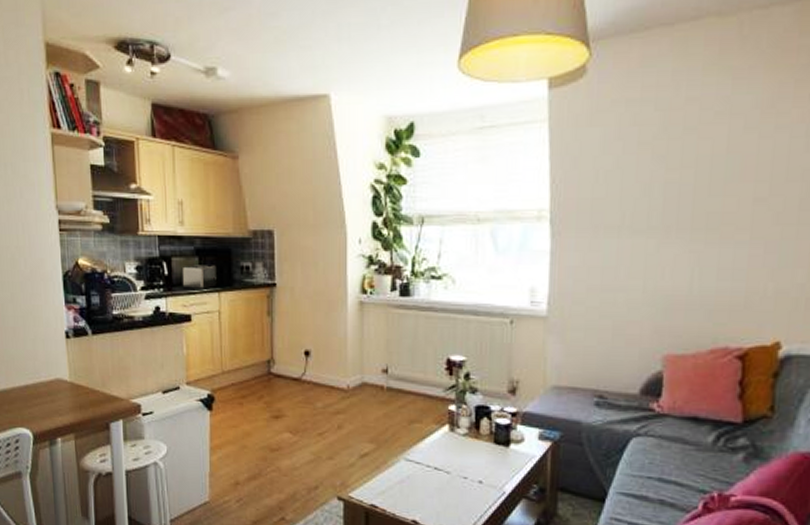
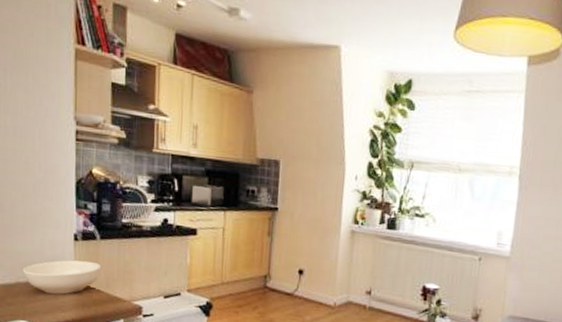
bowl: none [17,359,96,398] -> present [22,260,102,295]

